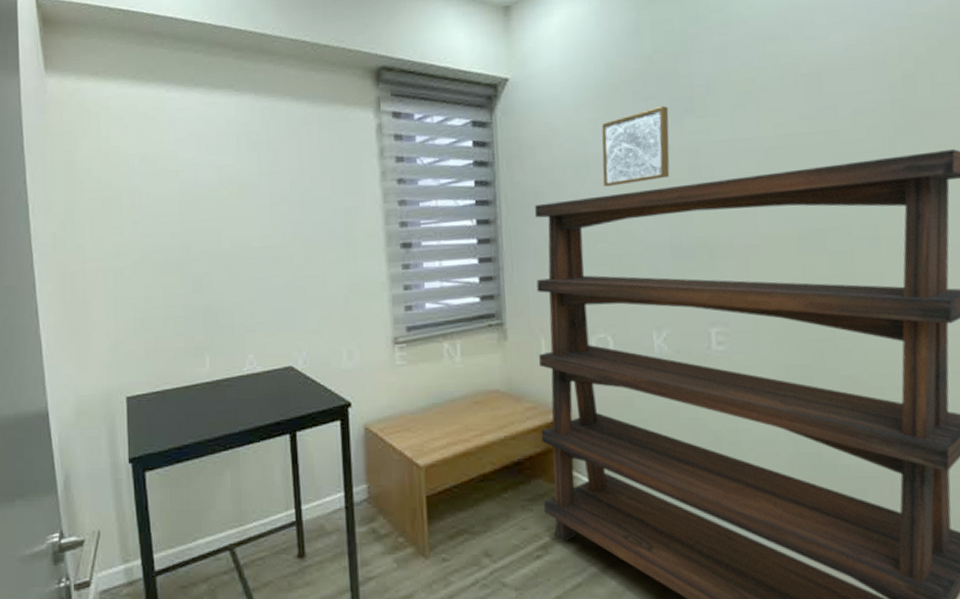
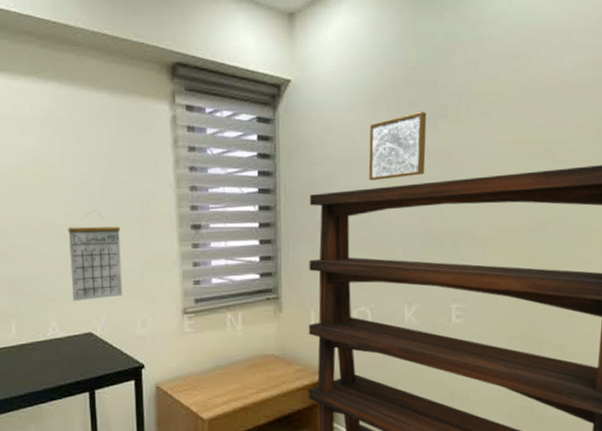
calendar: none [266,231,326,332] -> present [68,211,122,301]

